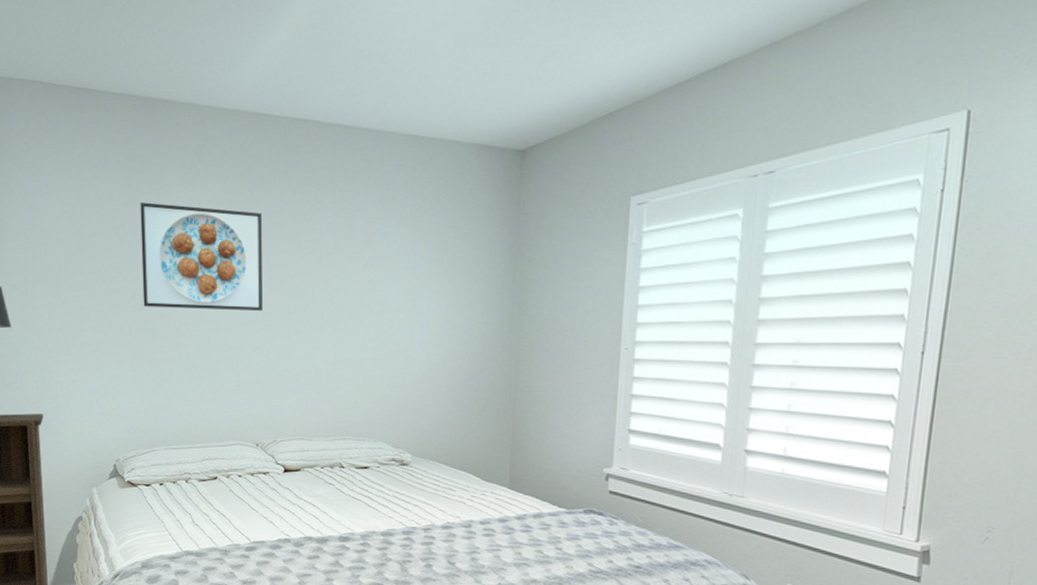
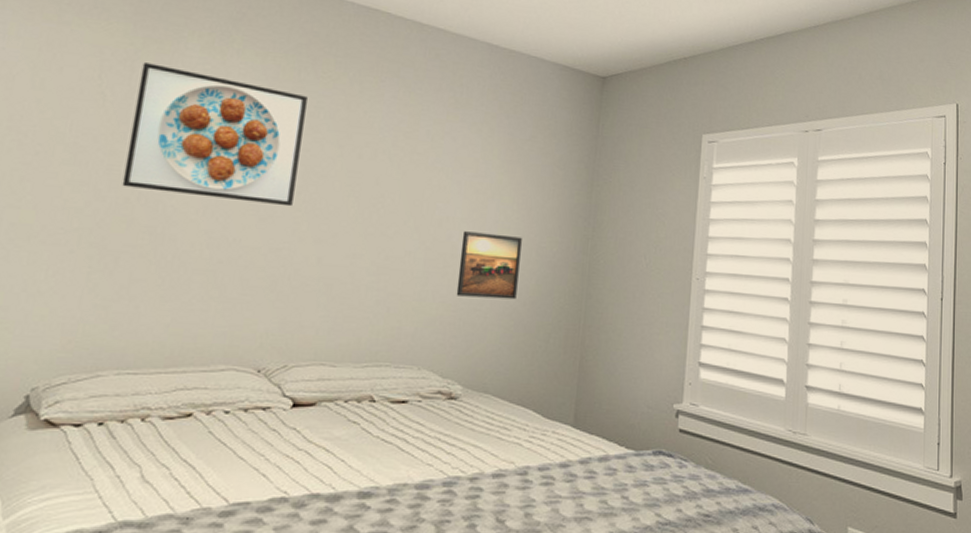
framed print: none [399,320,453,379] -> present [456,231,522,300]

